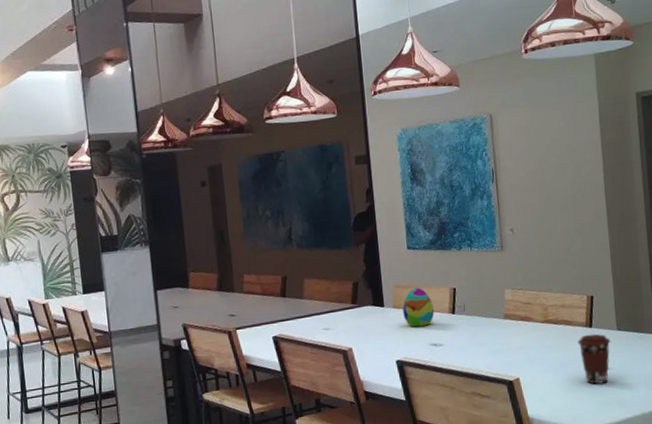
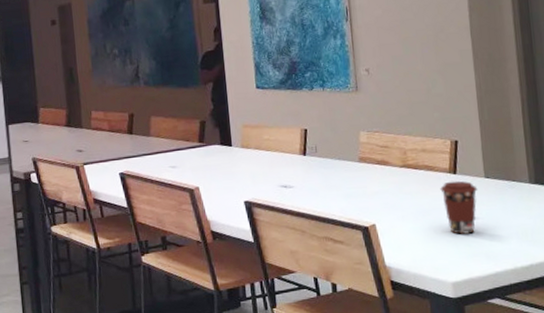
decorative egg: present [402,287,434,327] -> none [251,127,284,168]

